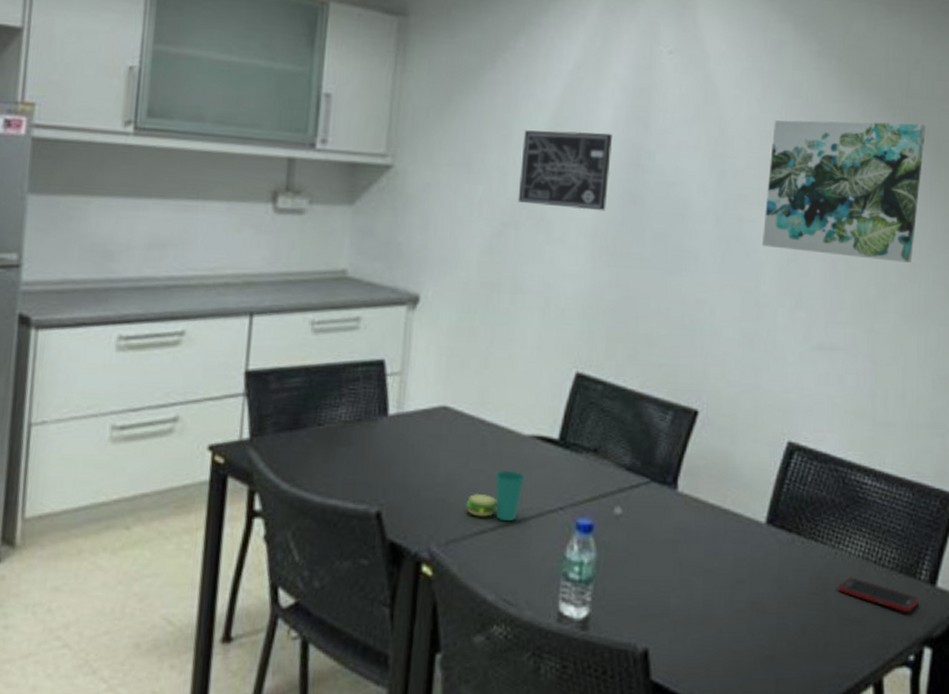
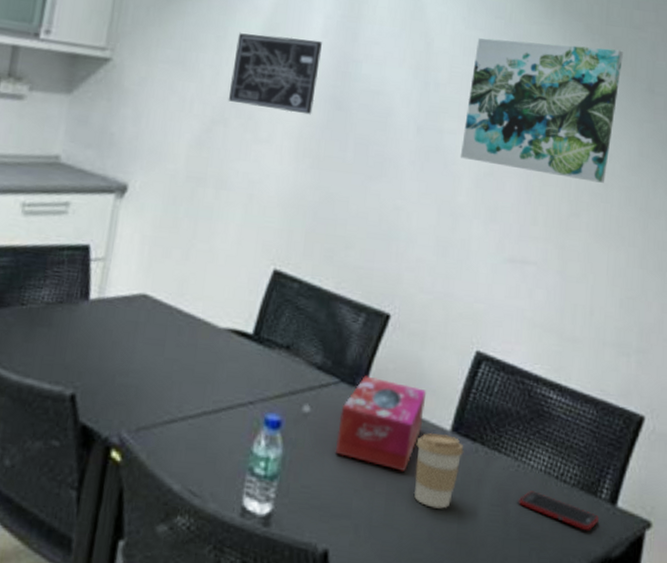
cup: present [465,470,526,521] -> none [158,361,219,412]
tissue box: none [650,473,740,566] -> present [336,375,427,471]
coffee cup: none [731,526,780,601] -> present [413,432,464,509]

